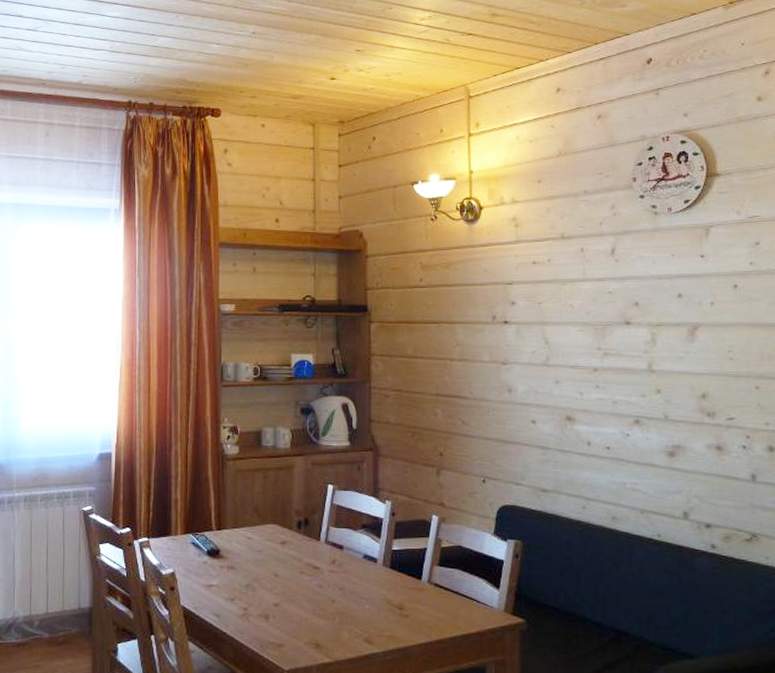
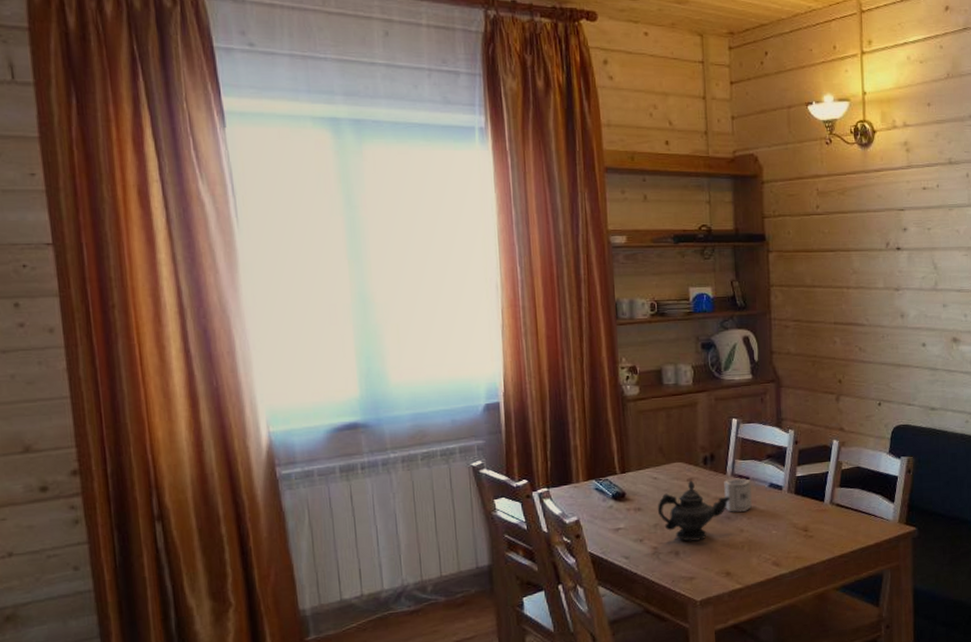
teapot: none [249,543,322,607] -> present [657,480,730,542]
cup: none [317,546,345,581] -> present [724,478,752,512]

